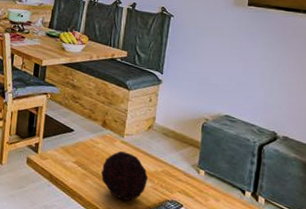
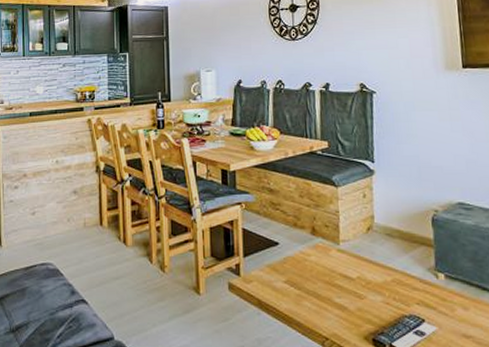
decorative orb: present [100,151,148,202] -> none [318,262,377,323]

